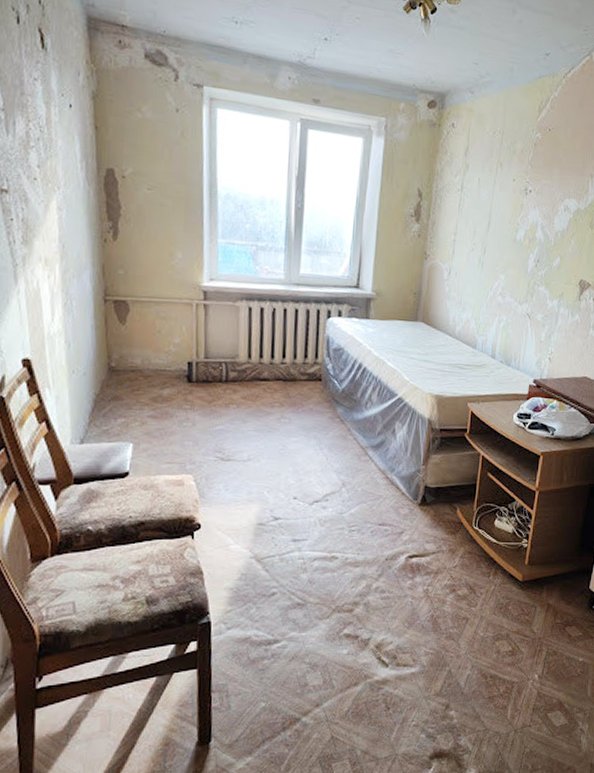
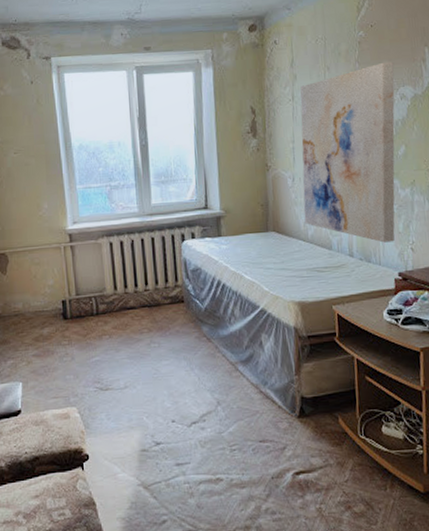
wall art: none [454,169,564,350] -> present [300,61,395,243]

